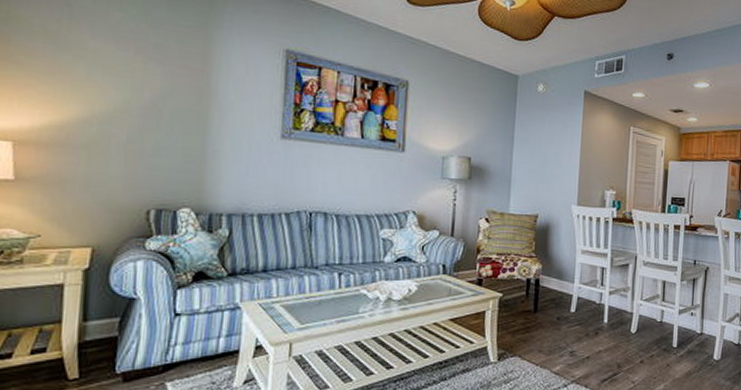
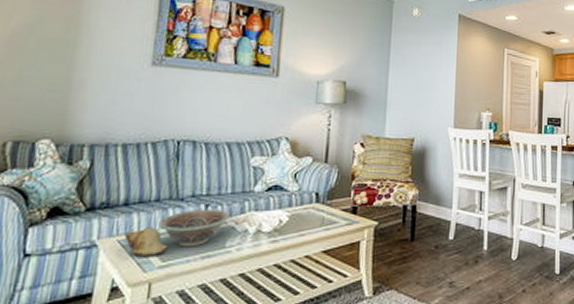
seashell: none [264,292,306,319] -> present [124,227,168,256]
decorative bowl: none [295,277,362,312] -> present [158,209,230,247]

